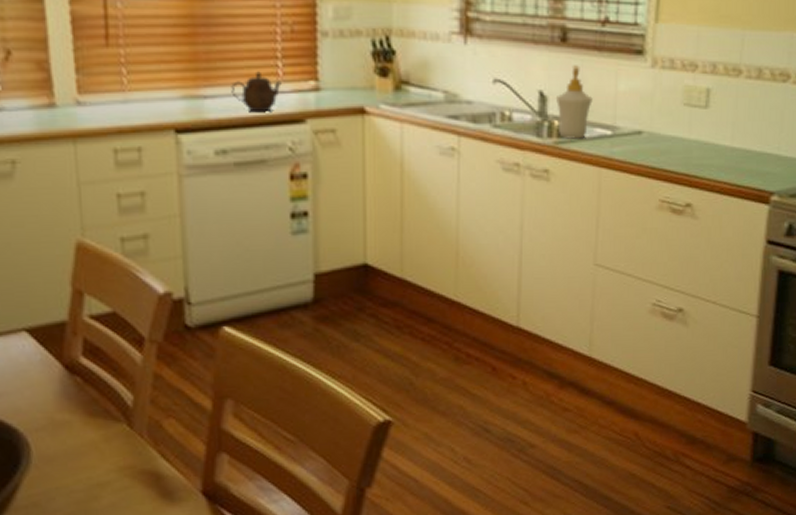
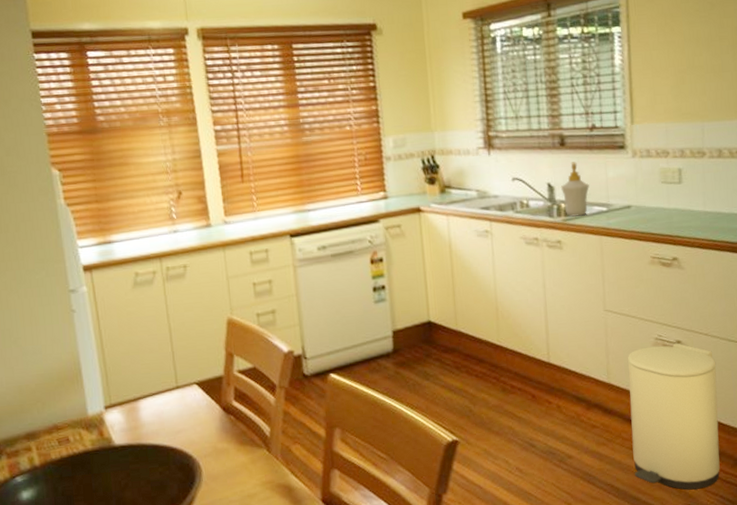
teapot: present [231,71,282,111] -> none [326,189,361,217]
pedal bin: none [609,311,722,489] -> present [628,343,720,490]

